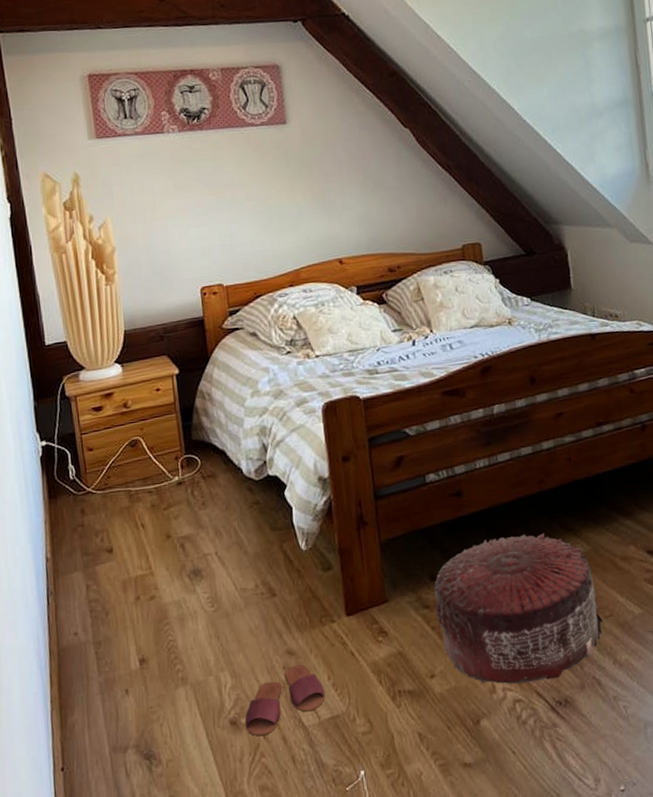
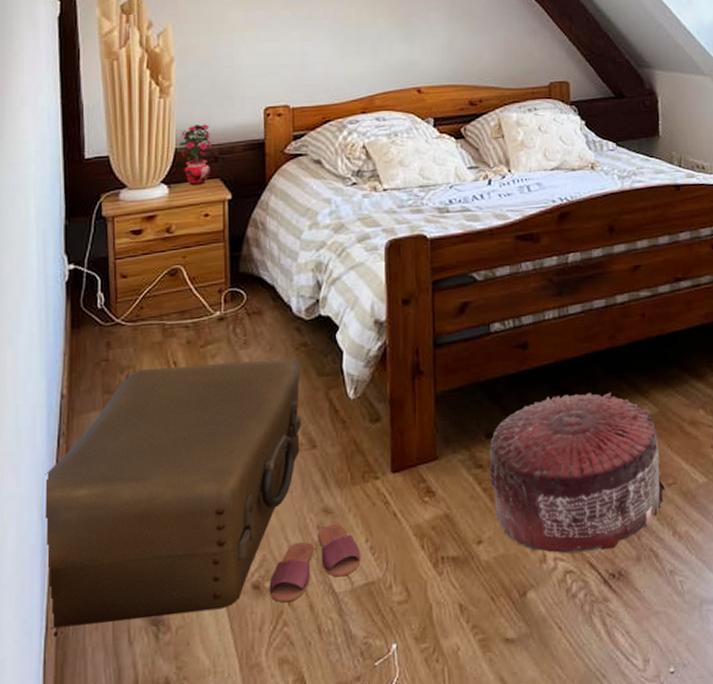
suitcase: none [39,516,262,765] -> present [45,359,301,629]
potted flower: none [127,306,158,363] -> present [178,124,213,185]

